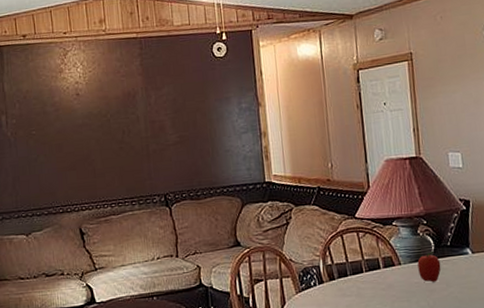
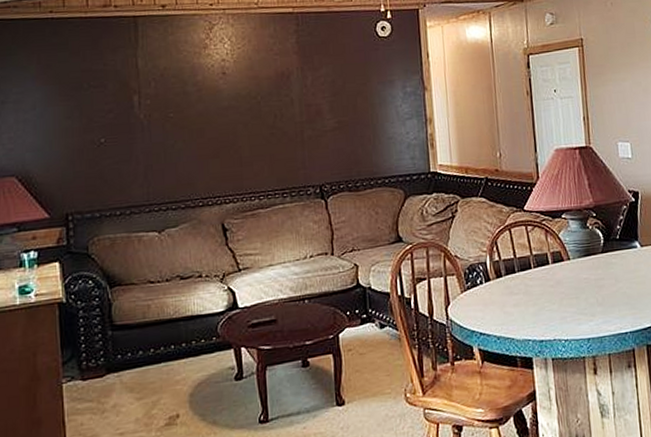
fruit: present [417,252,441,282] -> none [586,245,610,278]

